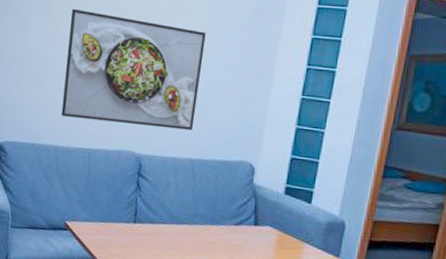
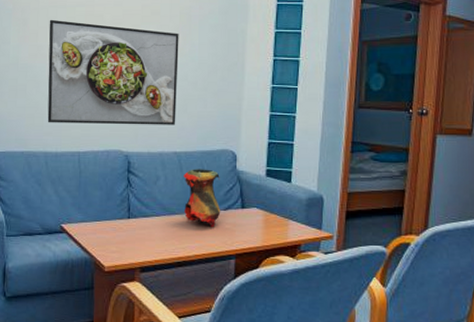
vase: none [192,178,235,242] -> present [184,169,221,227]

